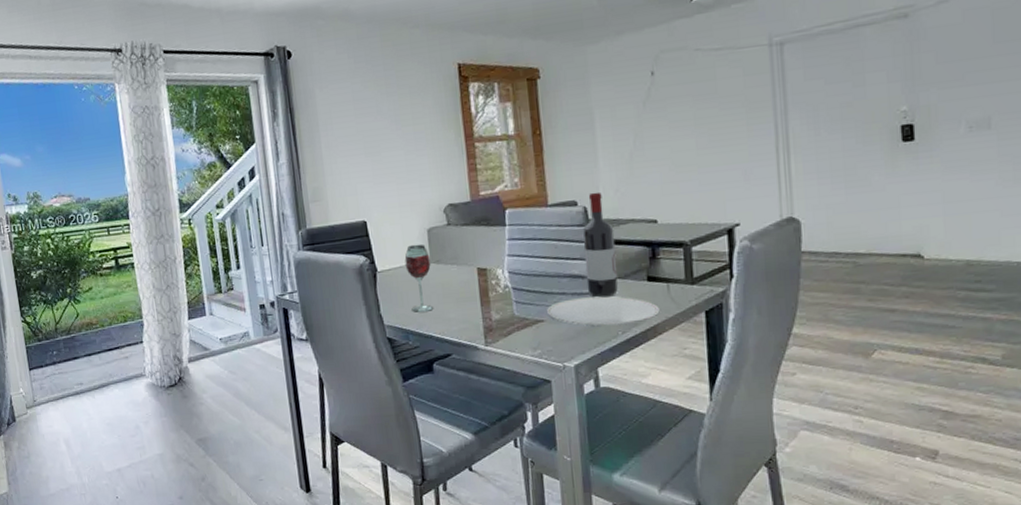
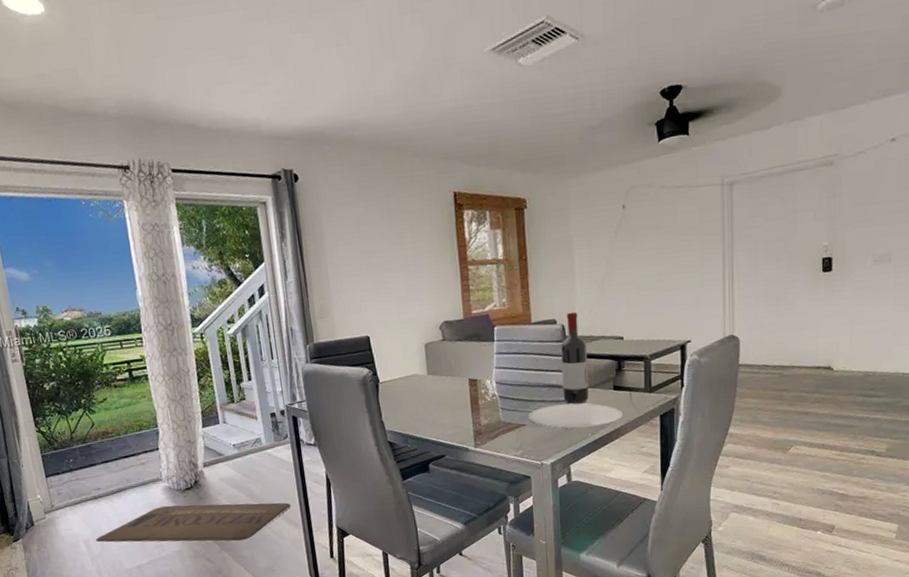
doormat: none [76,403,280,446] -> present [96,502,291,543]
wineglass: present [404,244,434,312] -> none [404,357,430,419]

